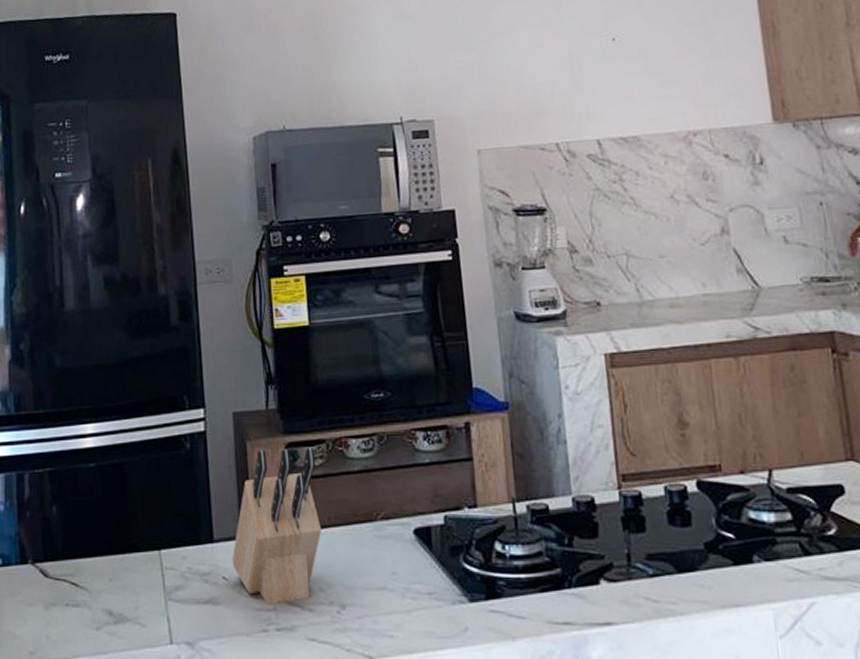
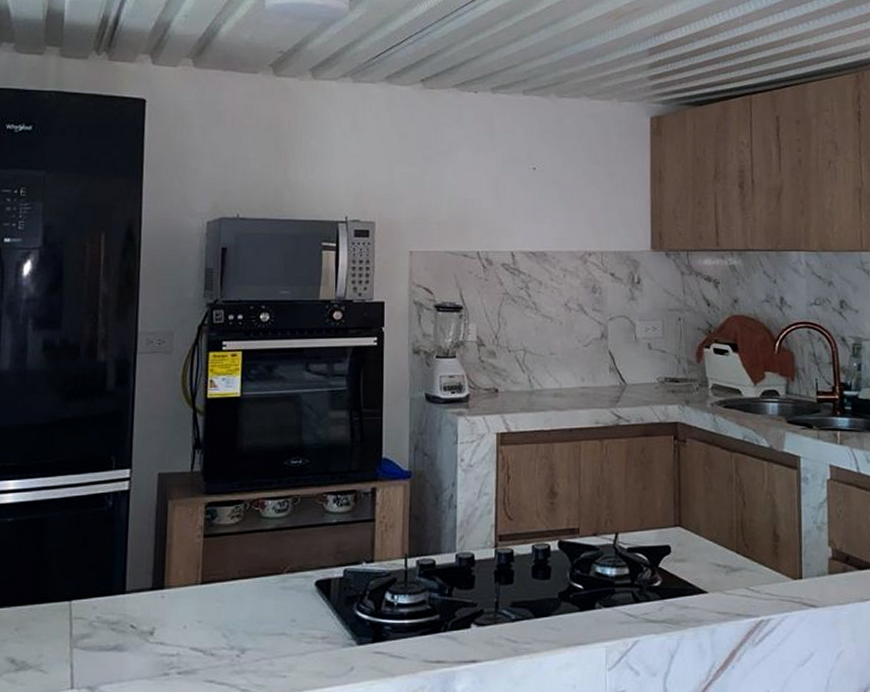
knife block: present [232,448,321,604] -> none [141,508,233,649]

